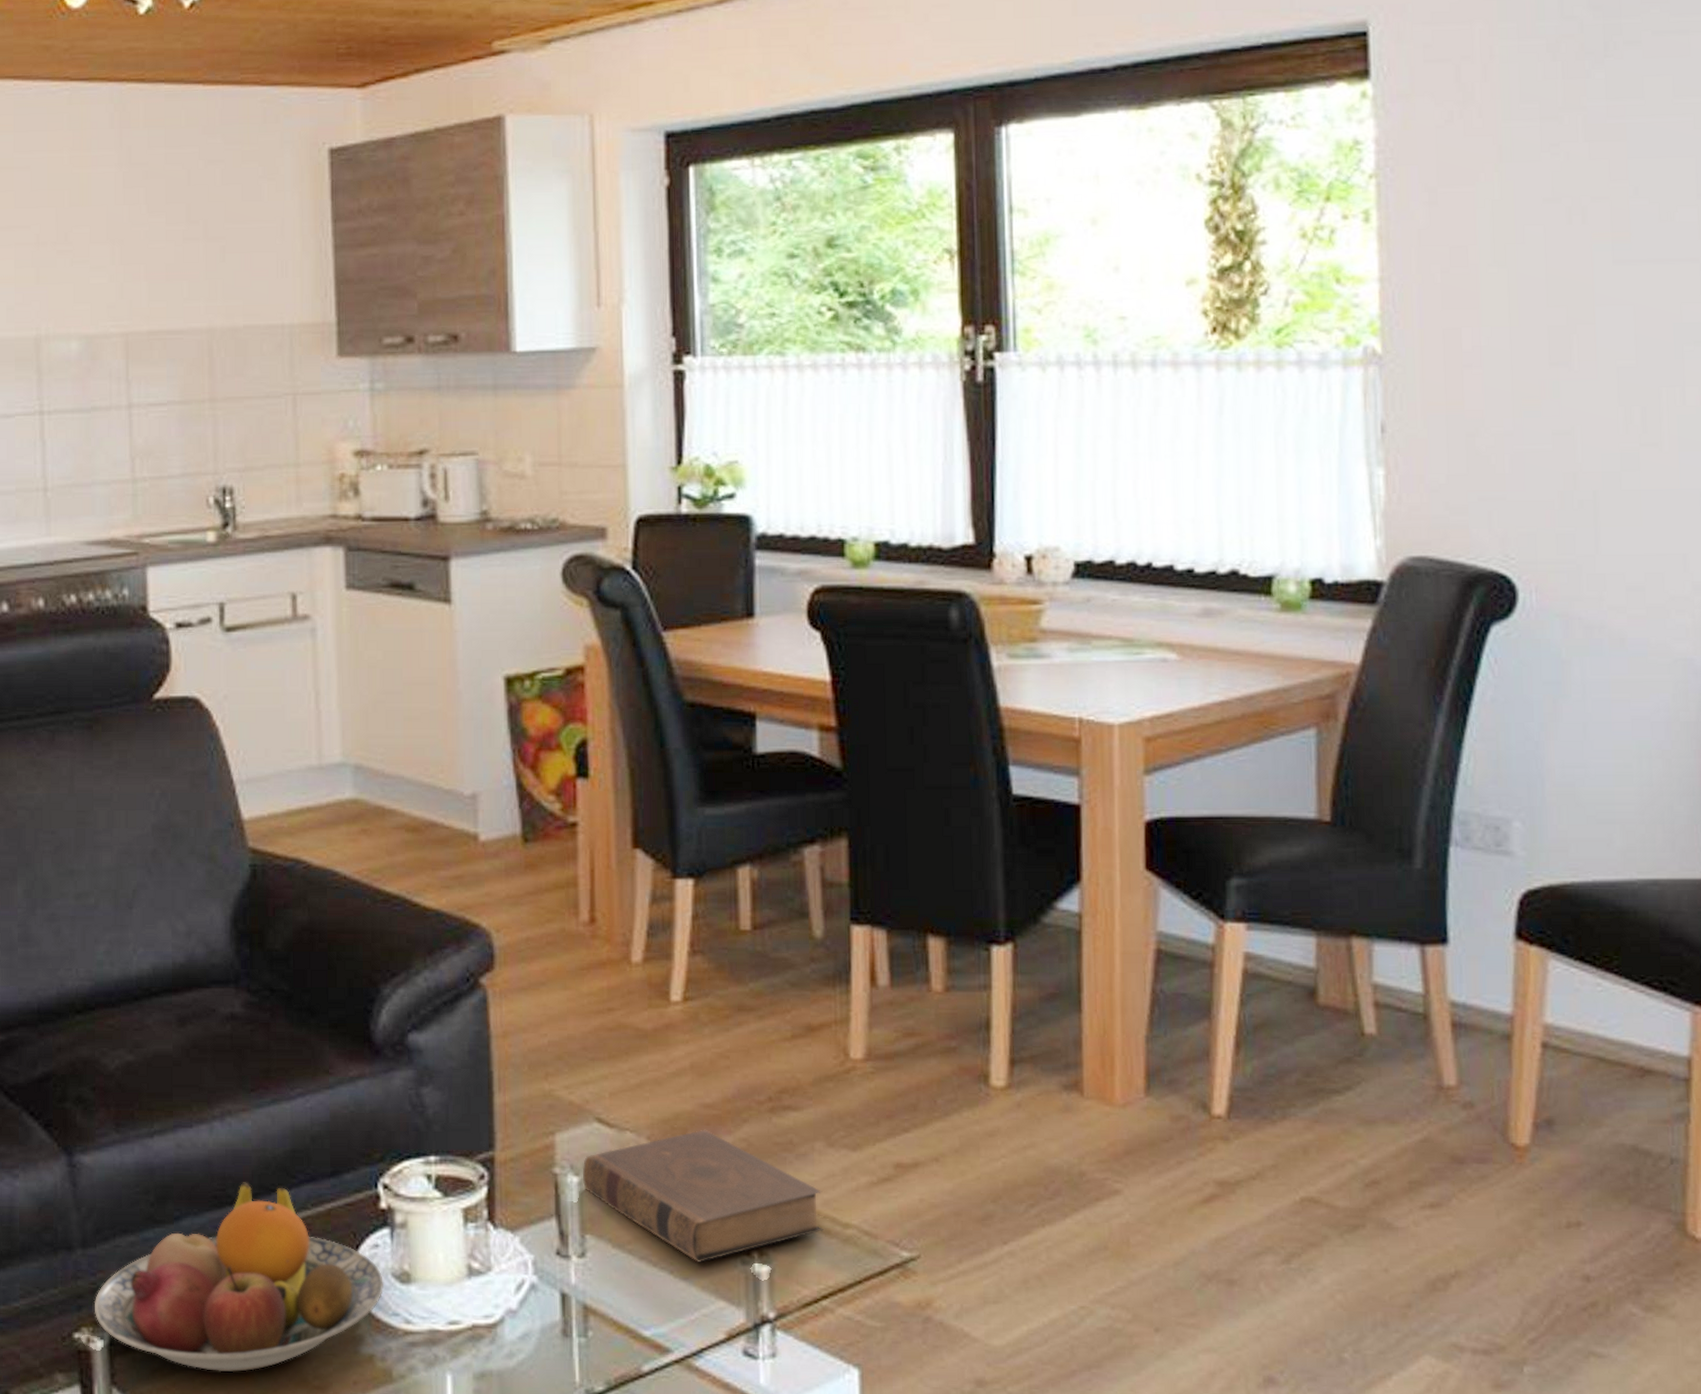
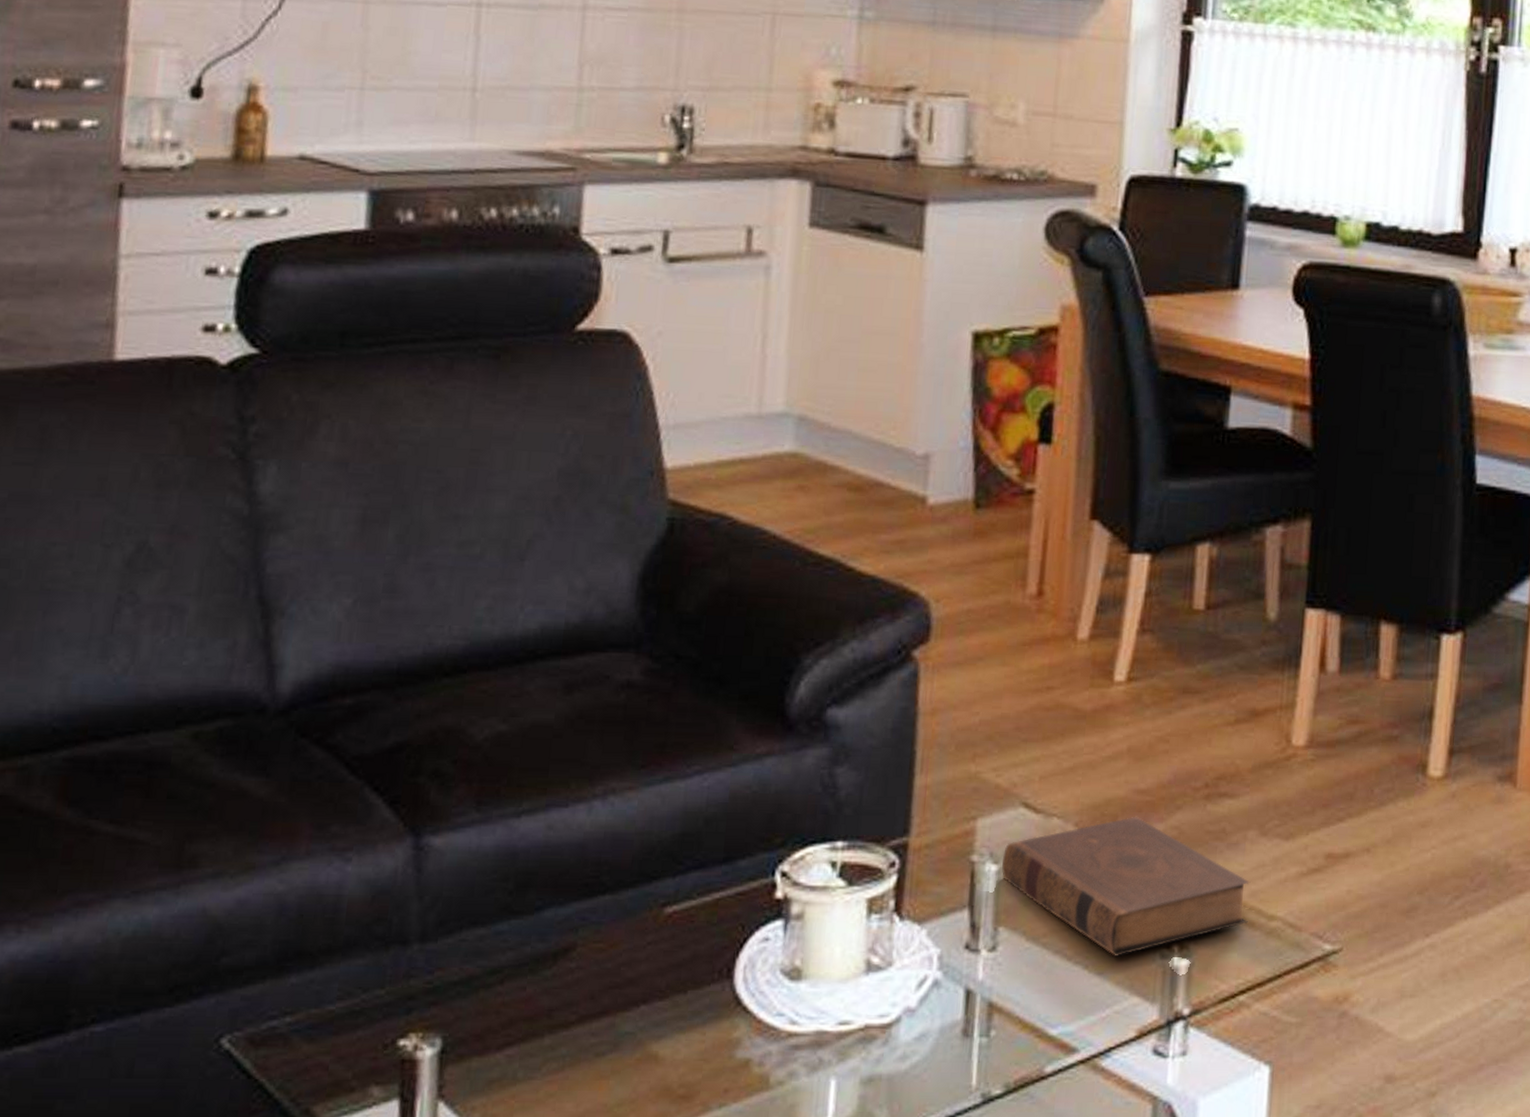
fruit bowl: present [95,1182,383,1372] -> none [427,868,771,1082]

